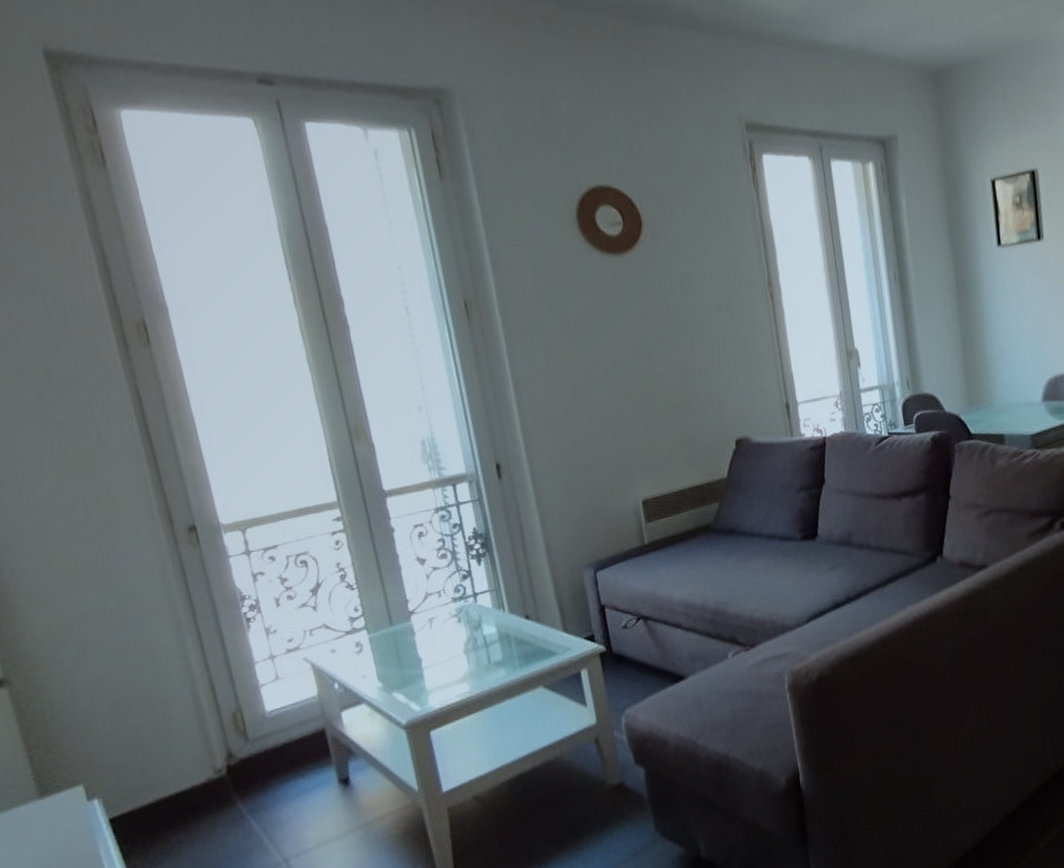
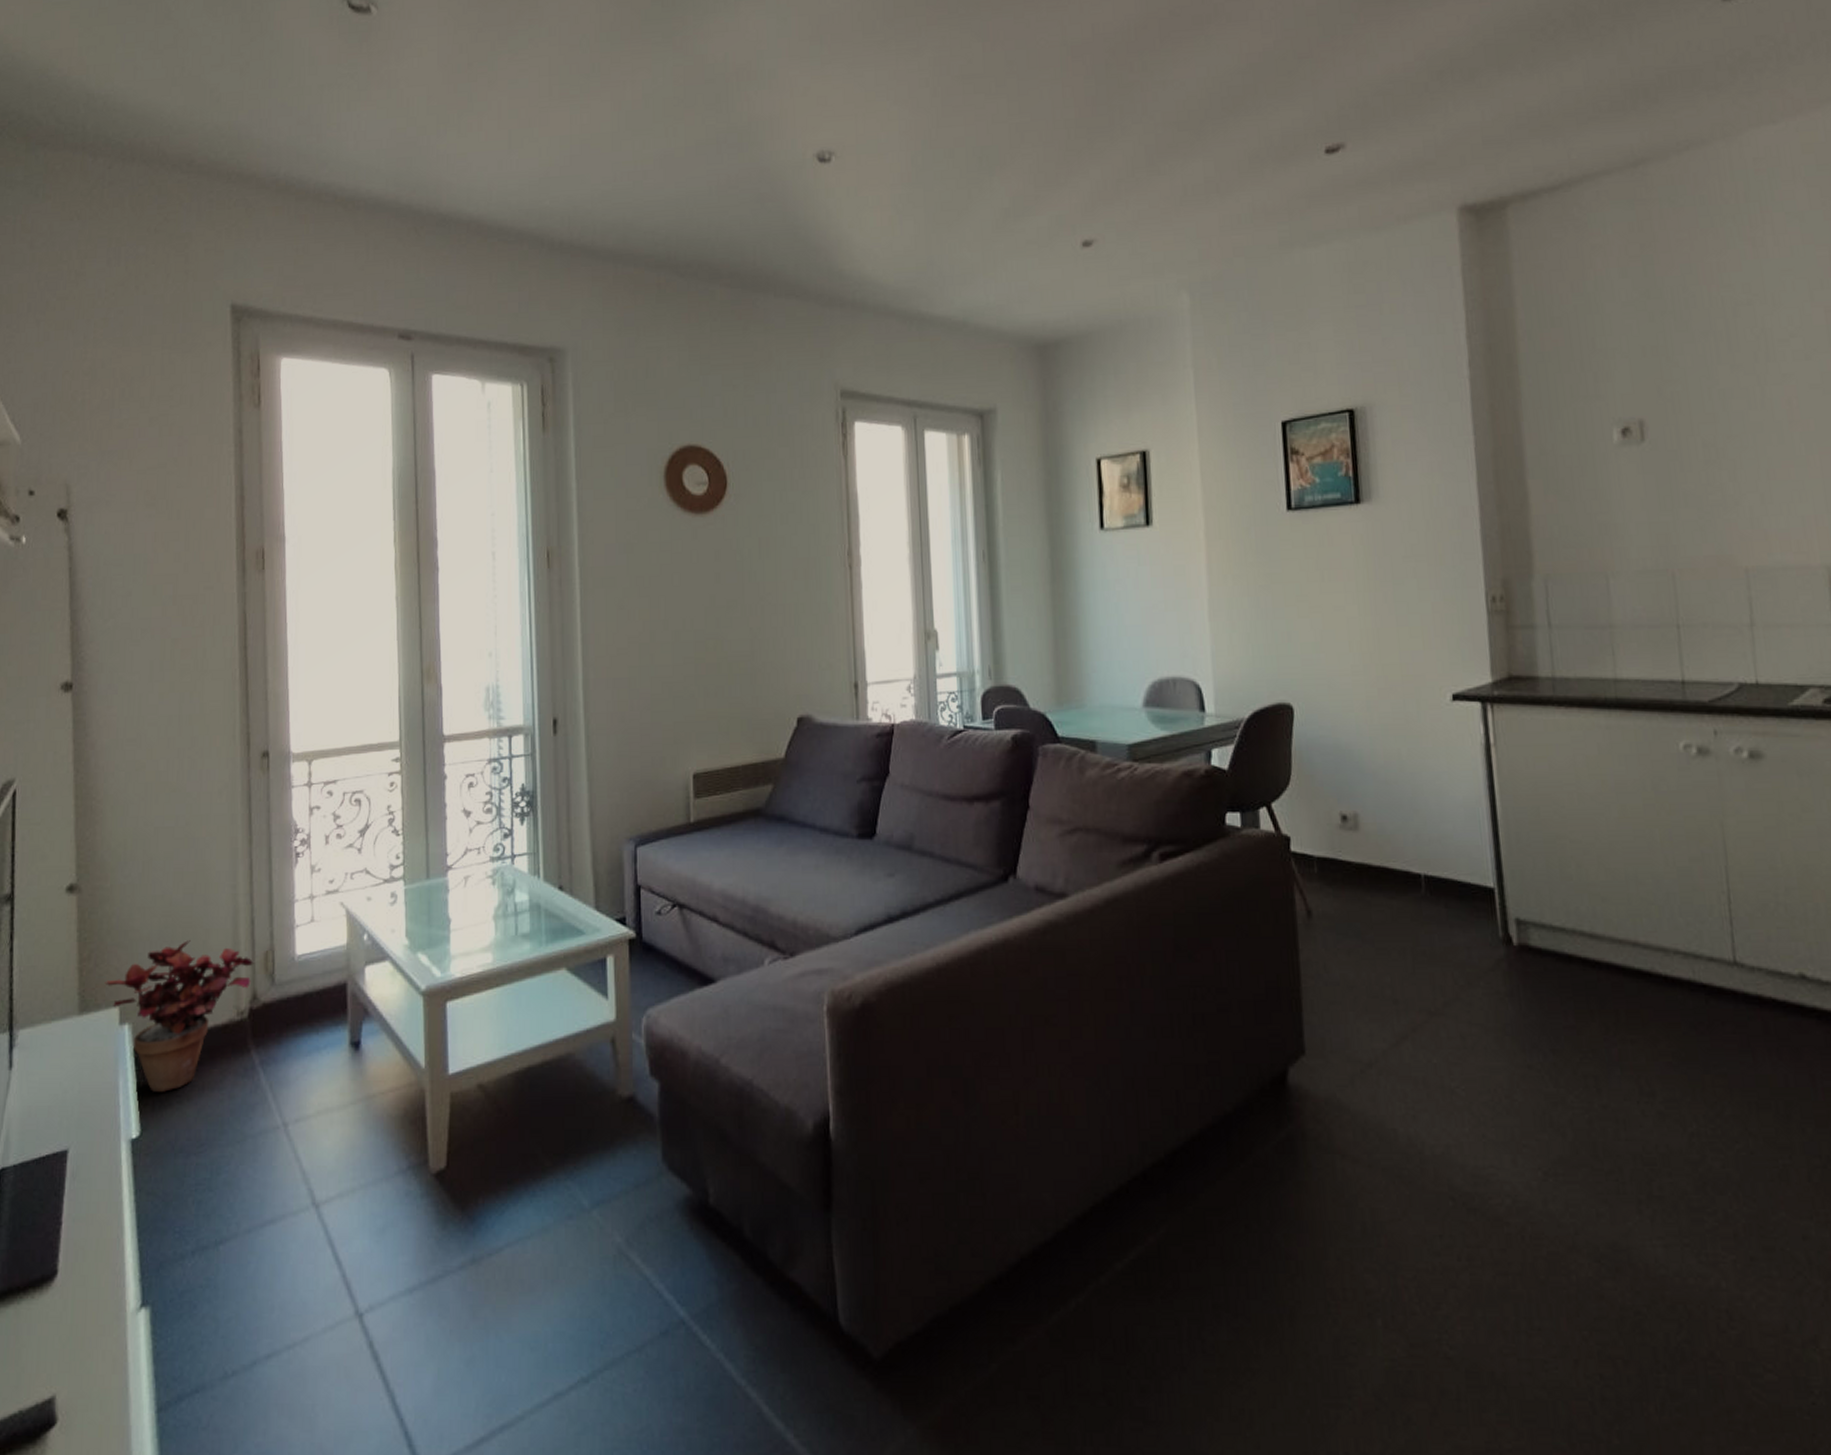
potted plant: none [61,714,223,854] -> present [105,940,254,1092]

